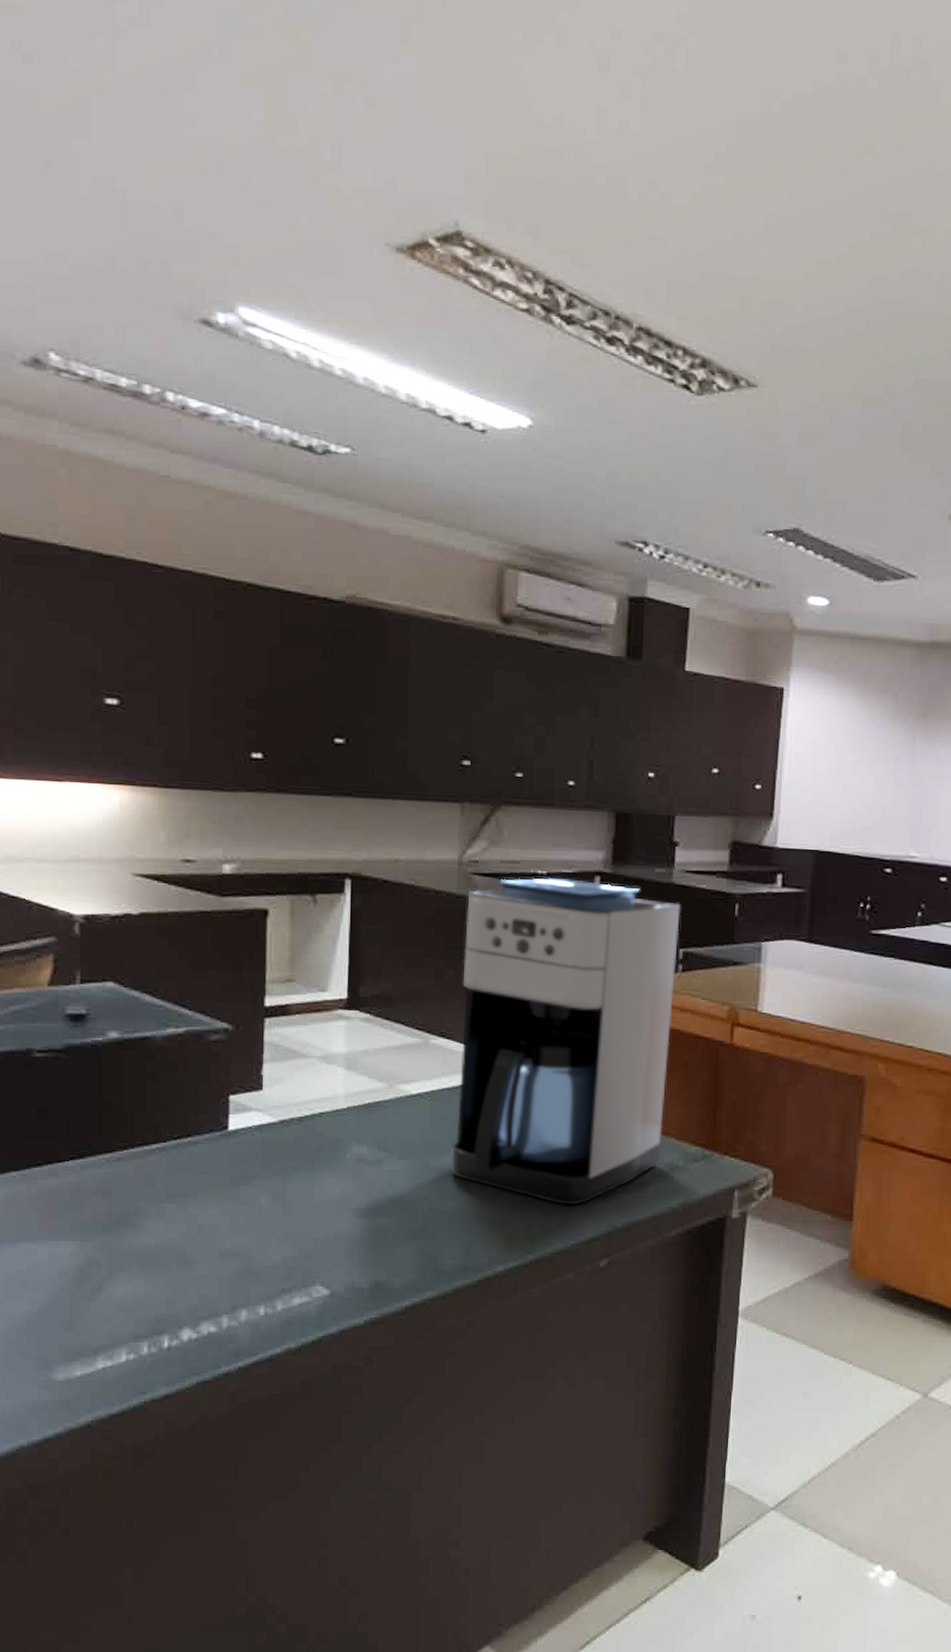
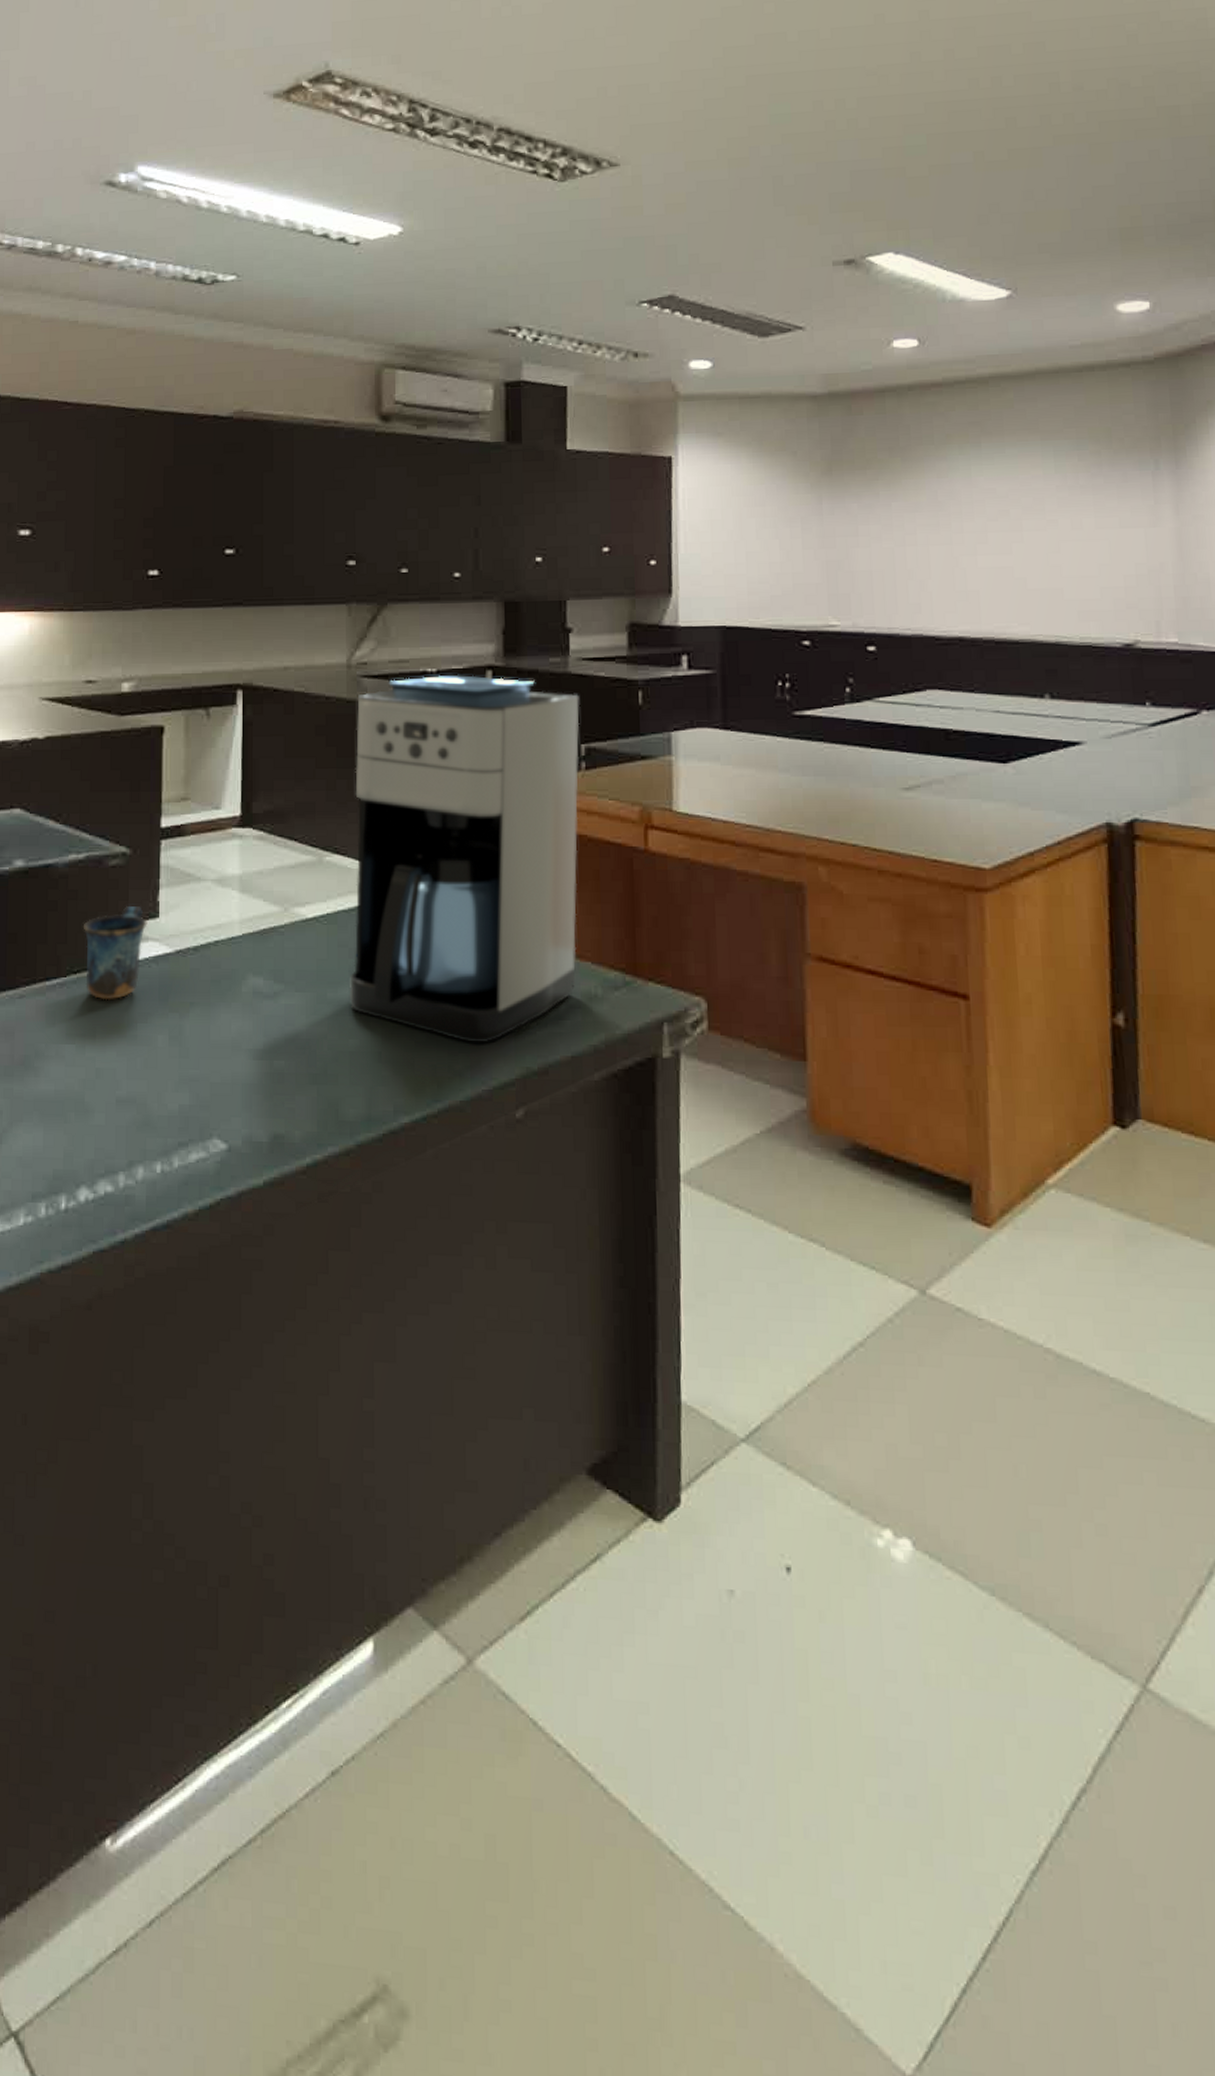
mug: none [183,1079,251,1164] -> present [83,906,148,1000]

